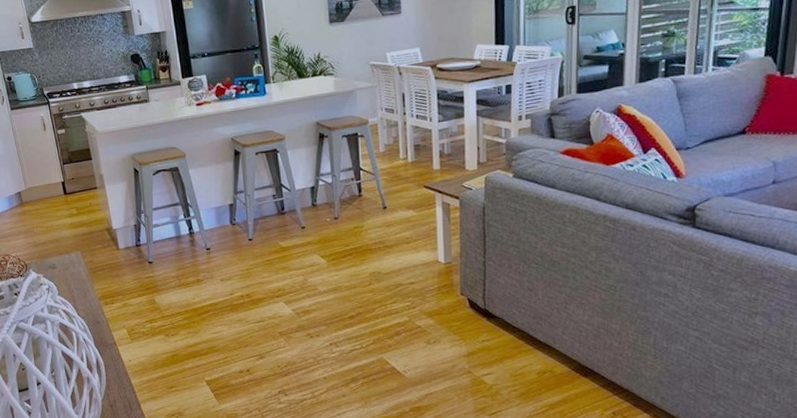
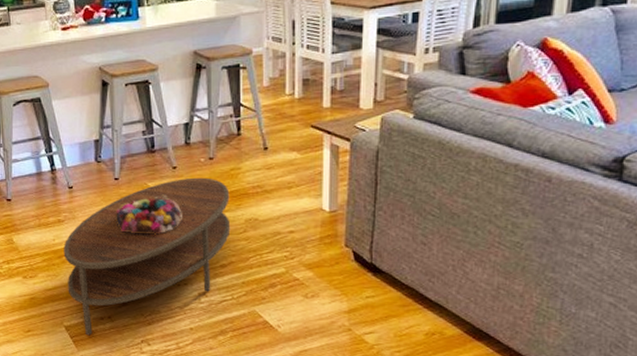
coffee table: none [203,236,357,389] -> present [63,177,231,336]
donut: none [251,252,312,290] -> present [116,194,182,235]

